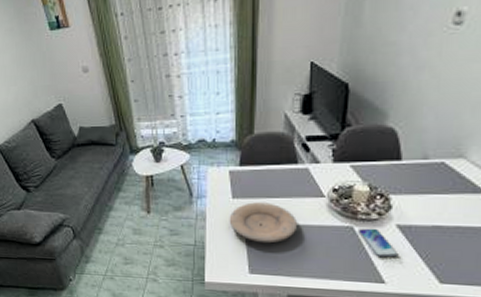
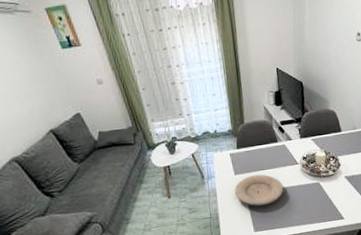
smartphone: present [357,228,399,258] -> none [322,181,349,202]

